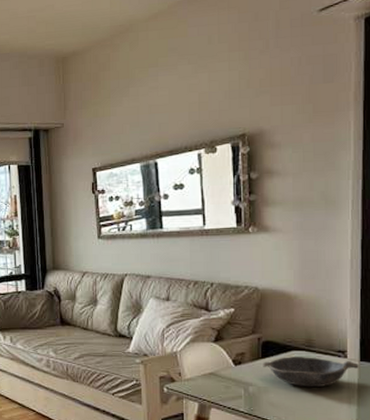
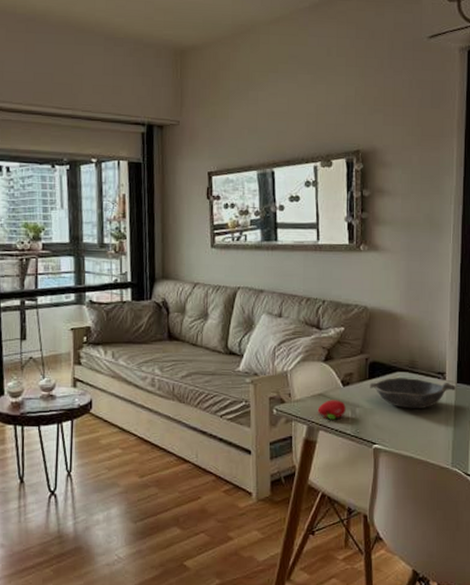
fruit: none [209,378,238,398] -> present [317,400,346,420]

